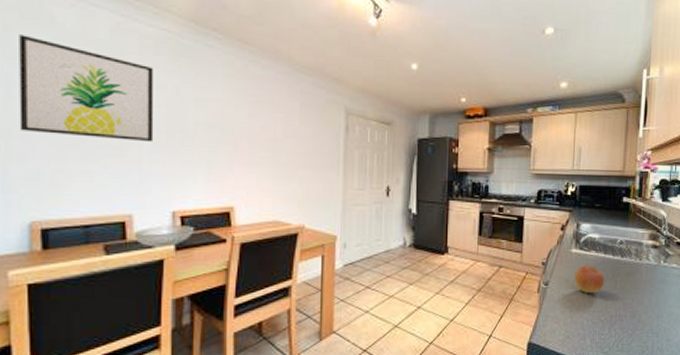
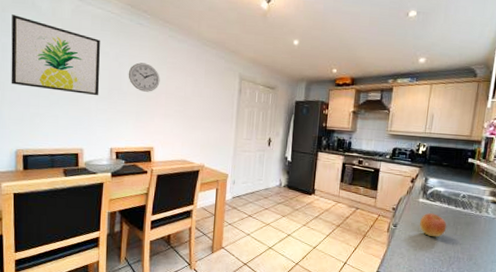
wall clock: none [194,96,239,135] -> present [128,62,160,92]

